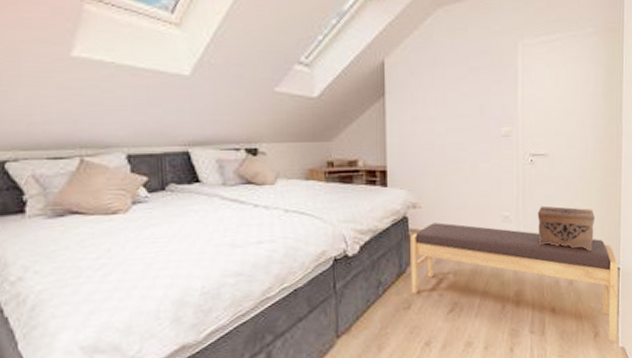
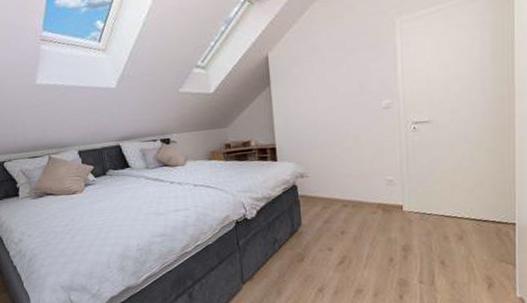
bench: present [410,222,618,342] -> none [300,188,515,293]
decorative box: present [537,205,596,251] -> none [422,168,486,208]

